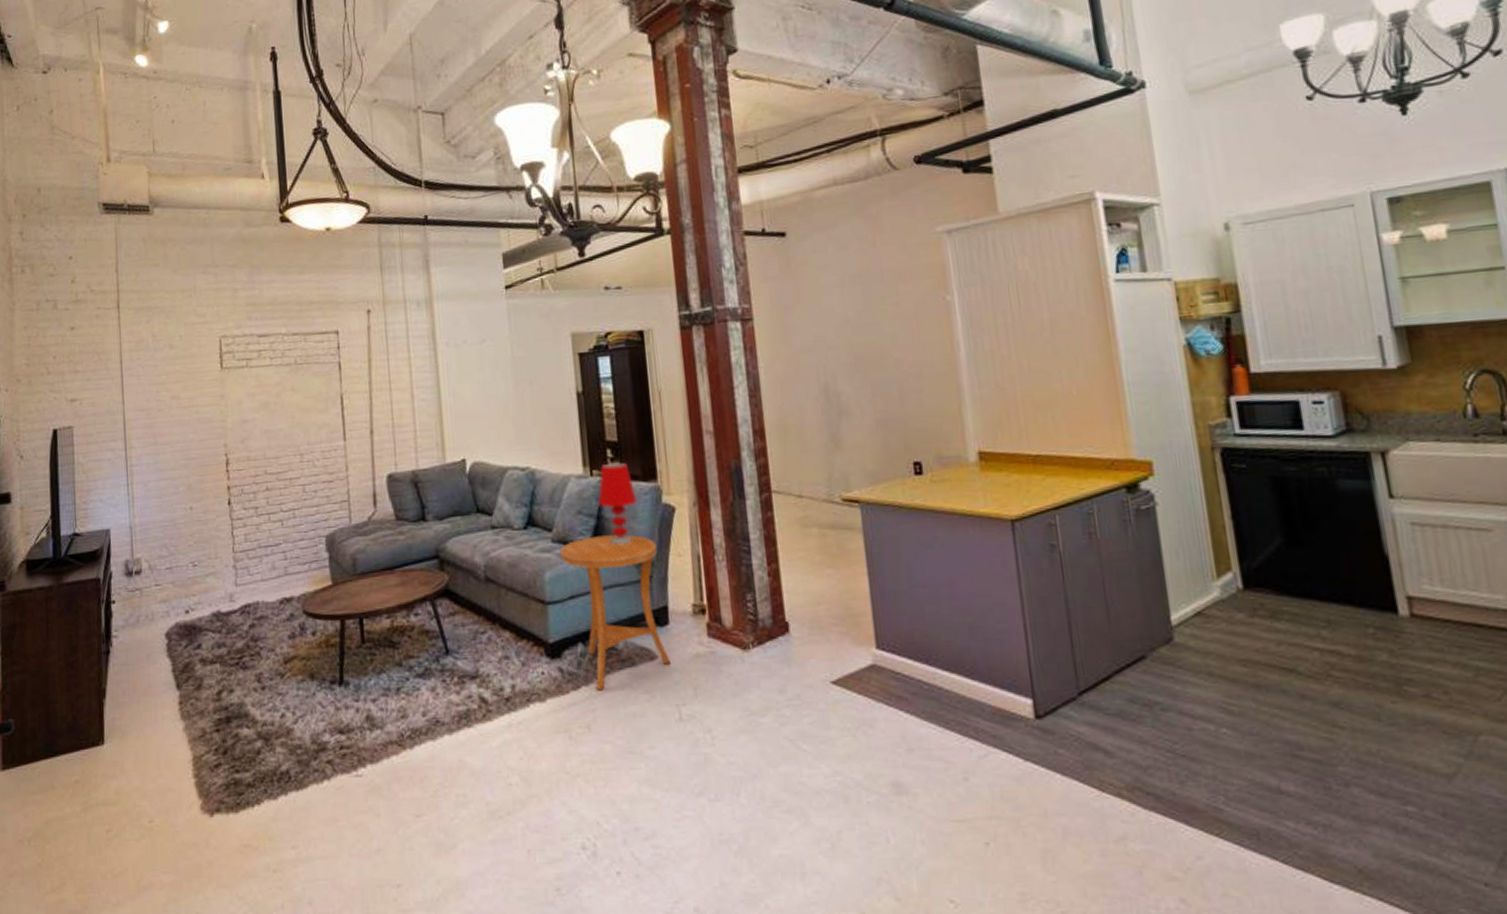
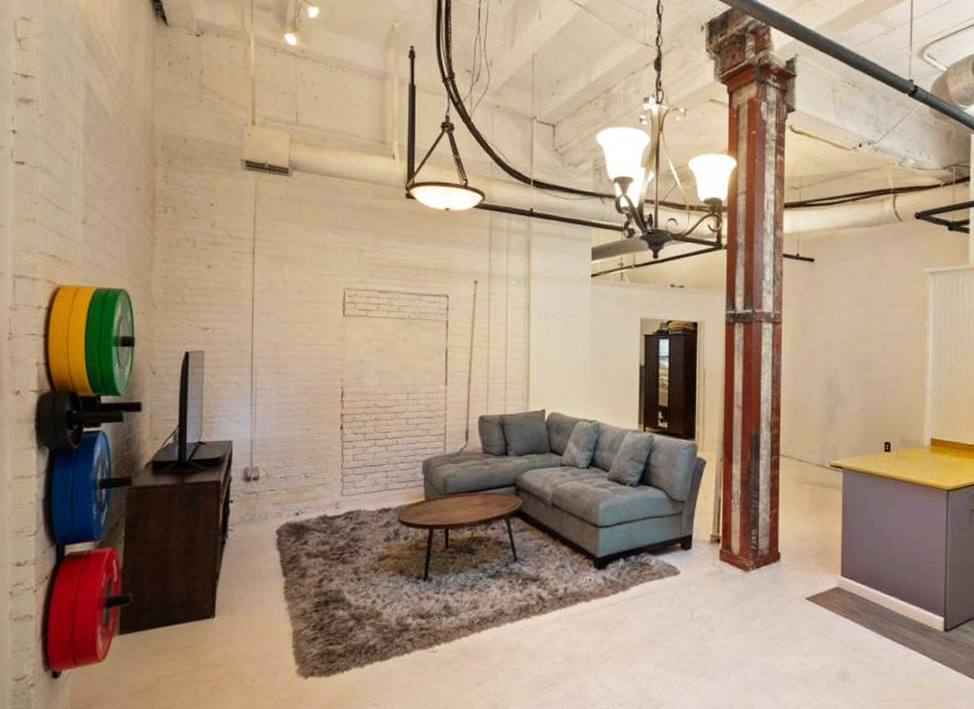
side table: present [560,534,671,691] -> none [613,478,689,596]
table lamp: present [598,462,637,544] -> none [647,423,678,486]

